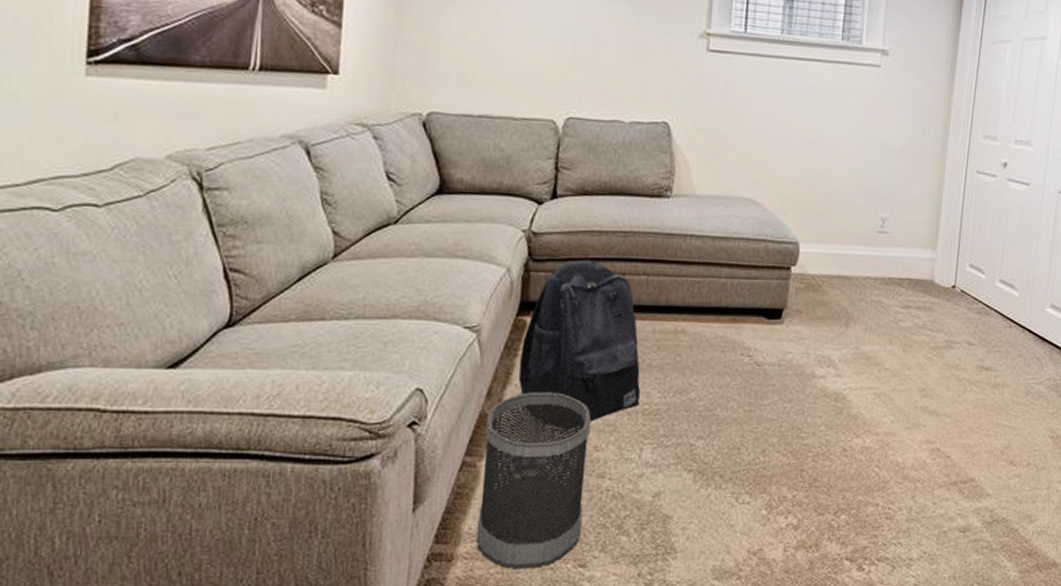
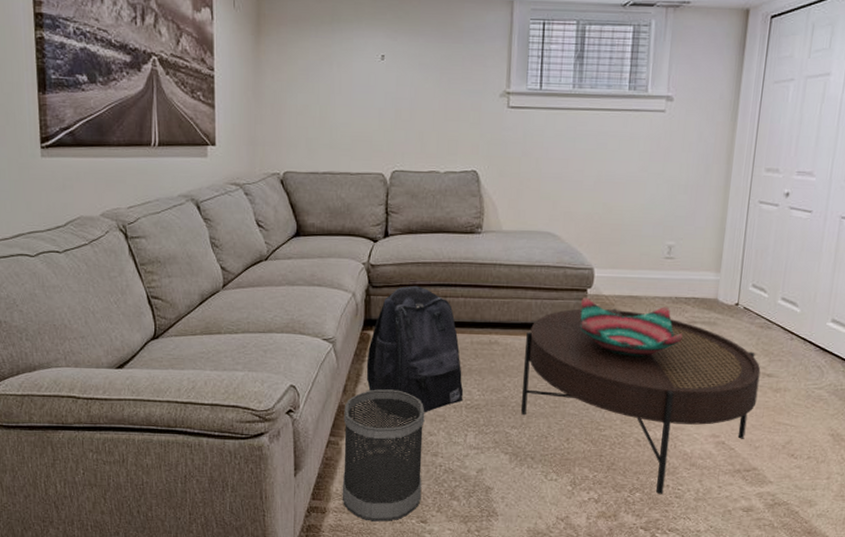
coffee table: none [709,290,979,516] -> present [521,308,761,495]
decorative bowl: none [782,277,896,349] -> present [580,297,683,357]

